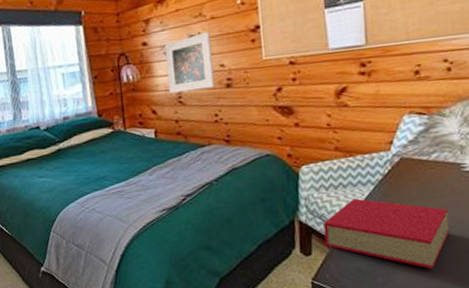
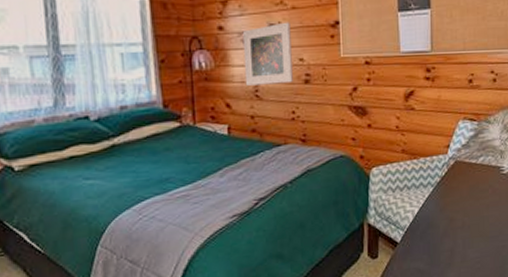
book: present [323,198,449,269] -> none [389,200,490,265]

